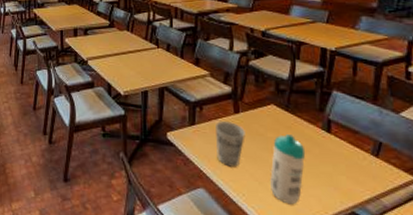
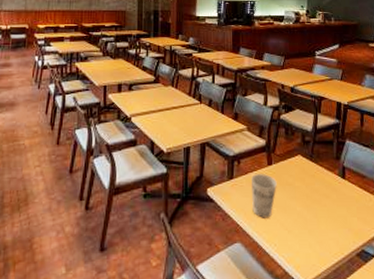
water bottle: present [270,134,306,205] -> none [297,183,326,250]

